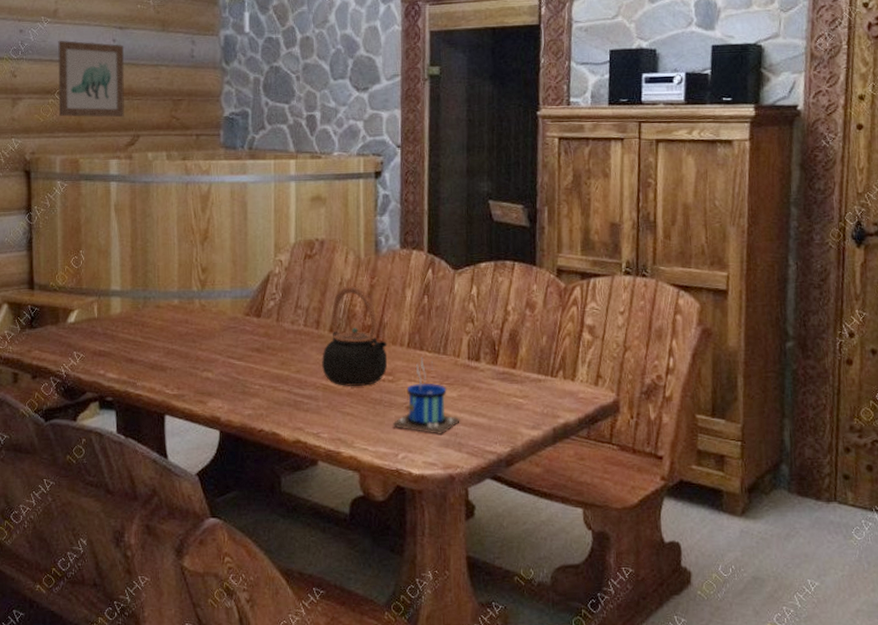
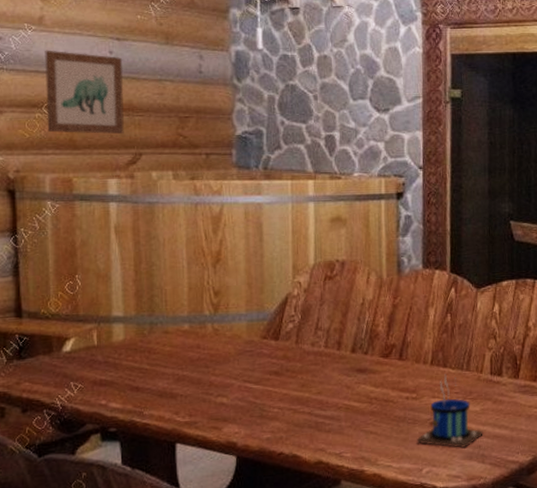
teapot: present [322,286,388,386] -> none [344,306,411,405]

